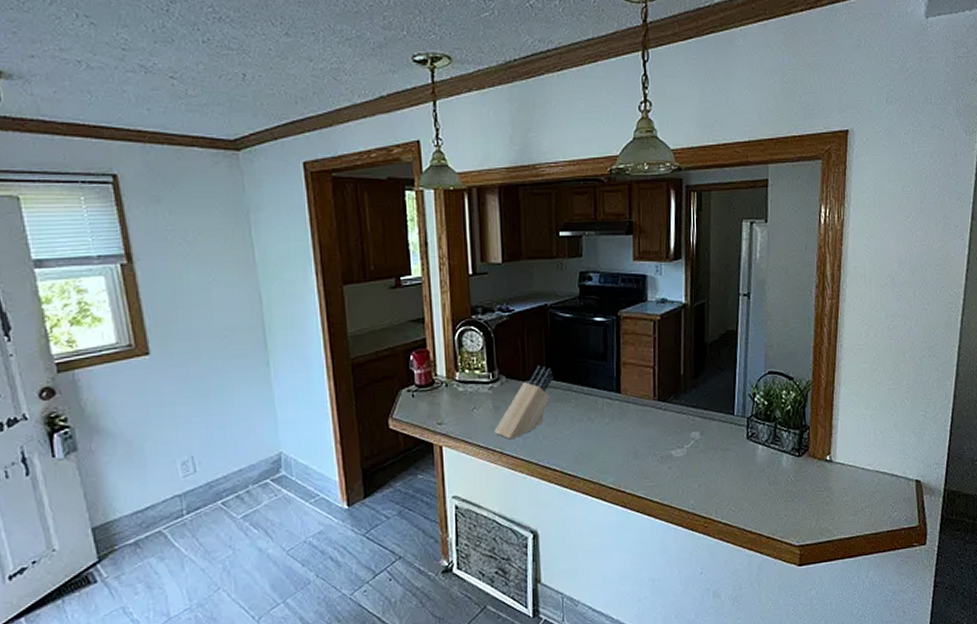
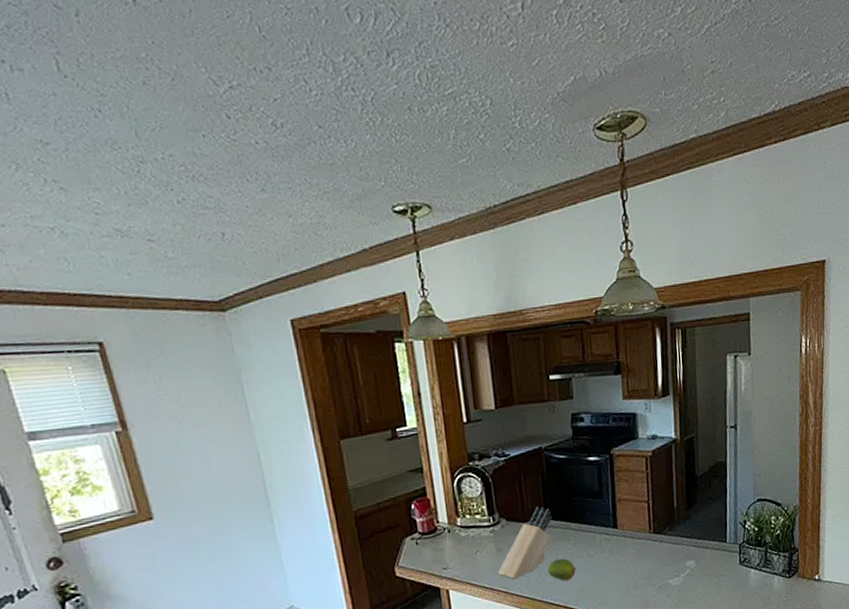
fruit: none [545,421,576,445] -> present [547,558,577,581]

